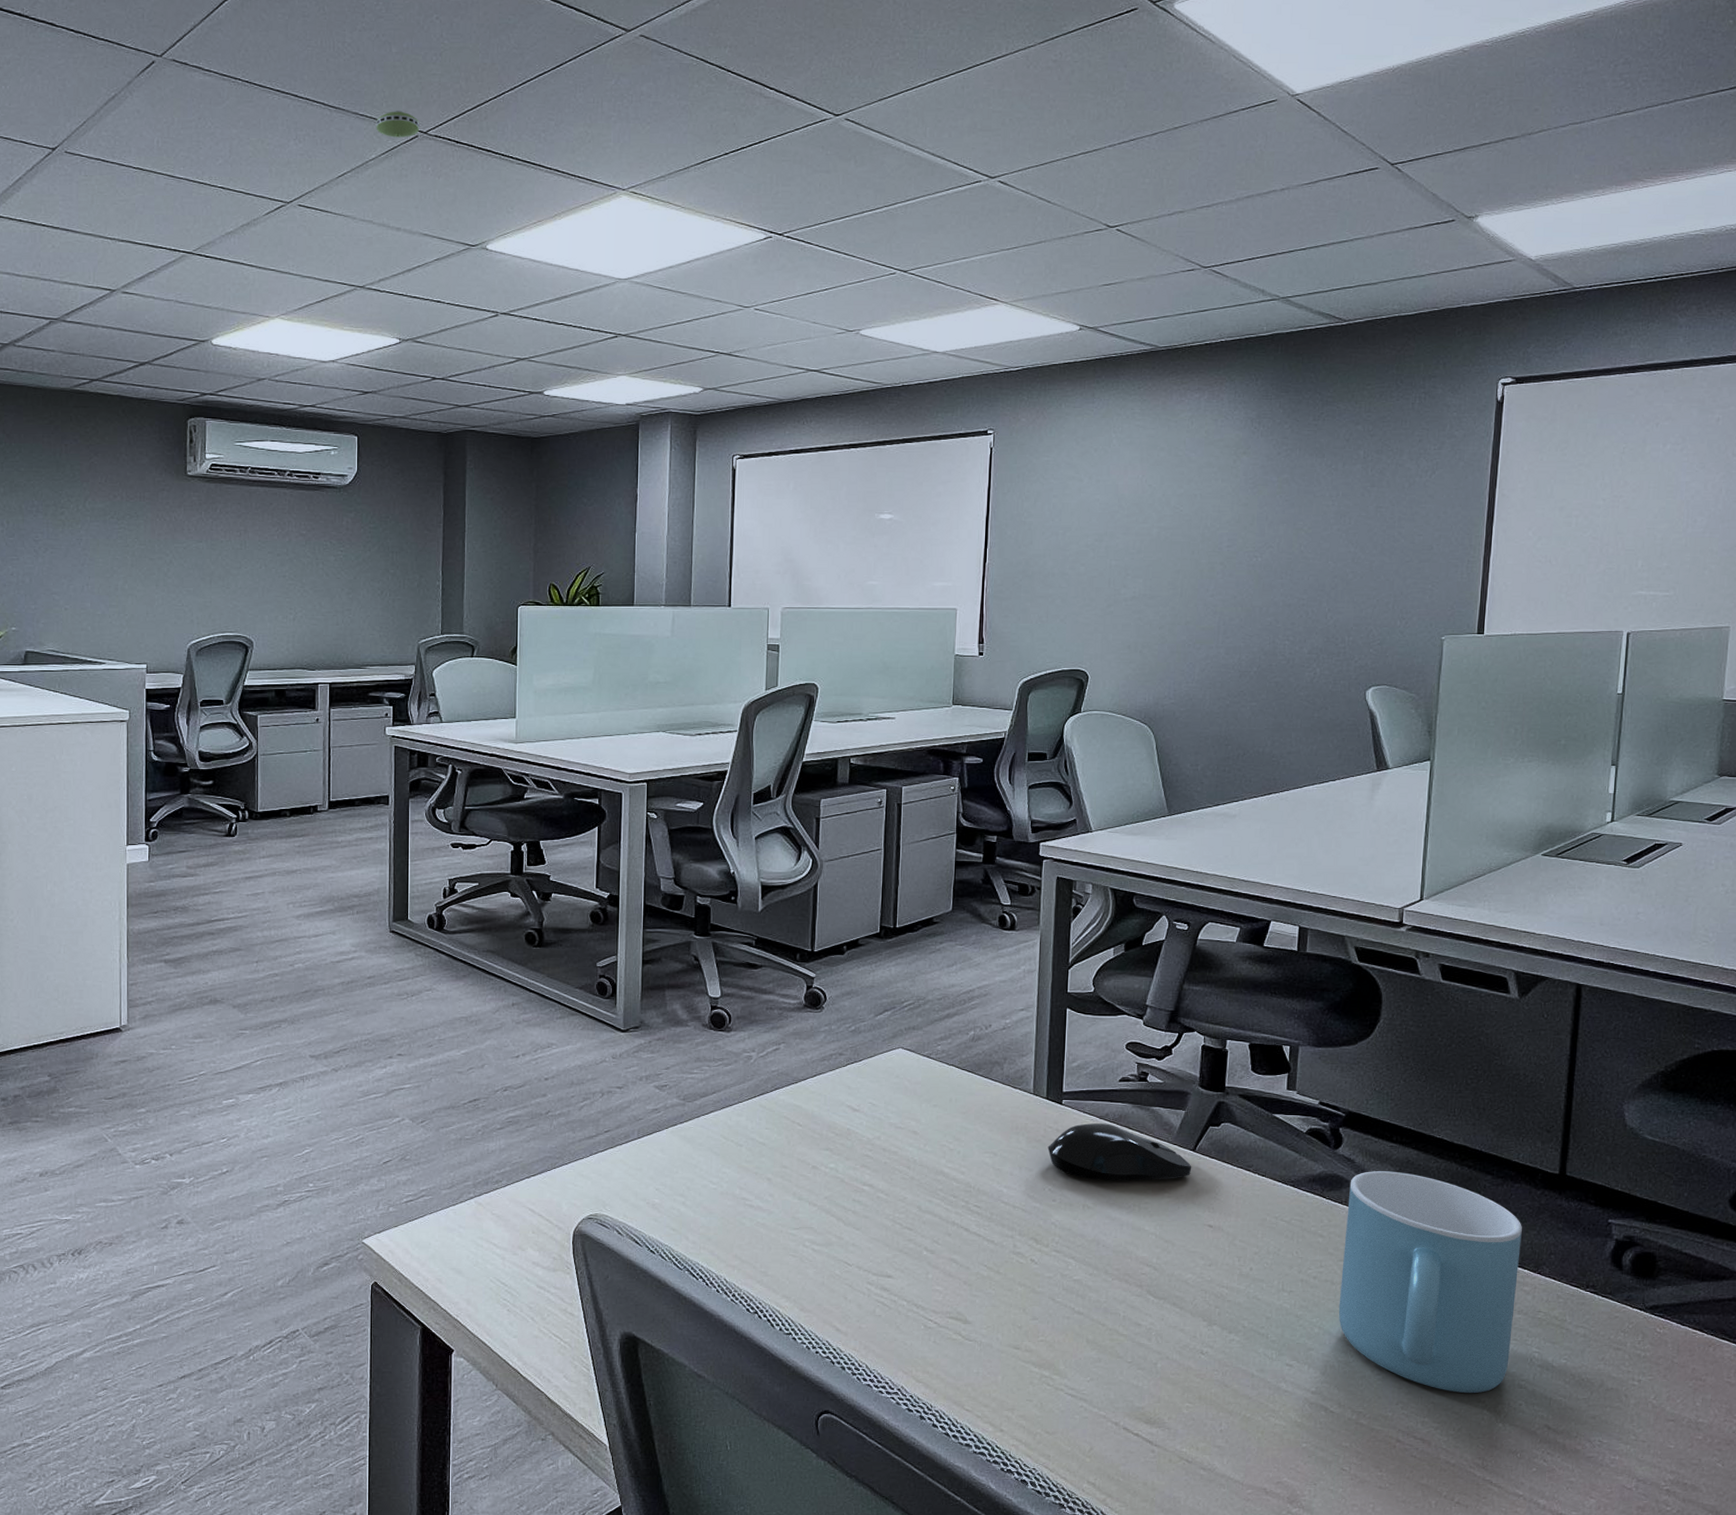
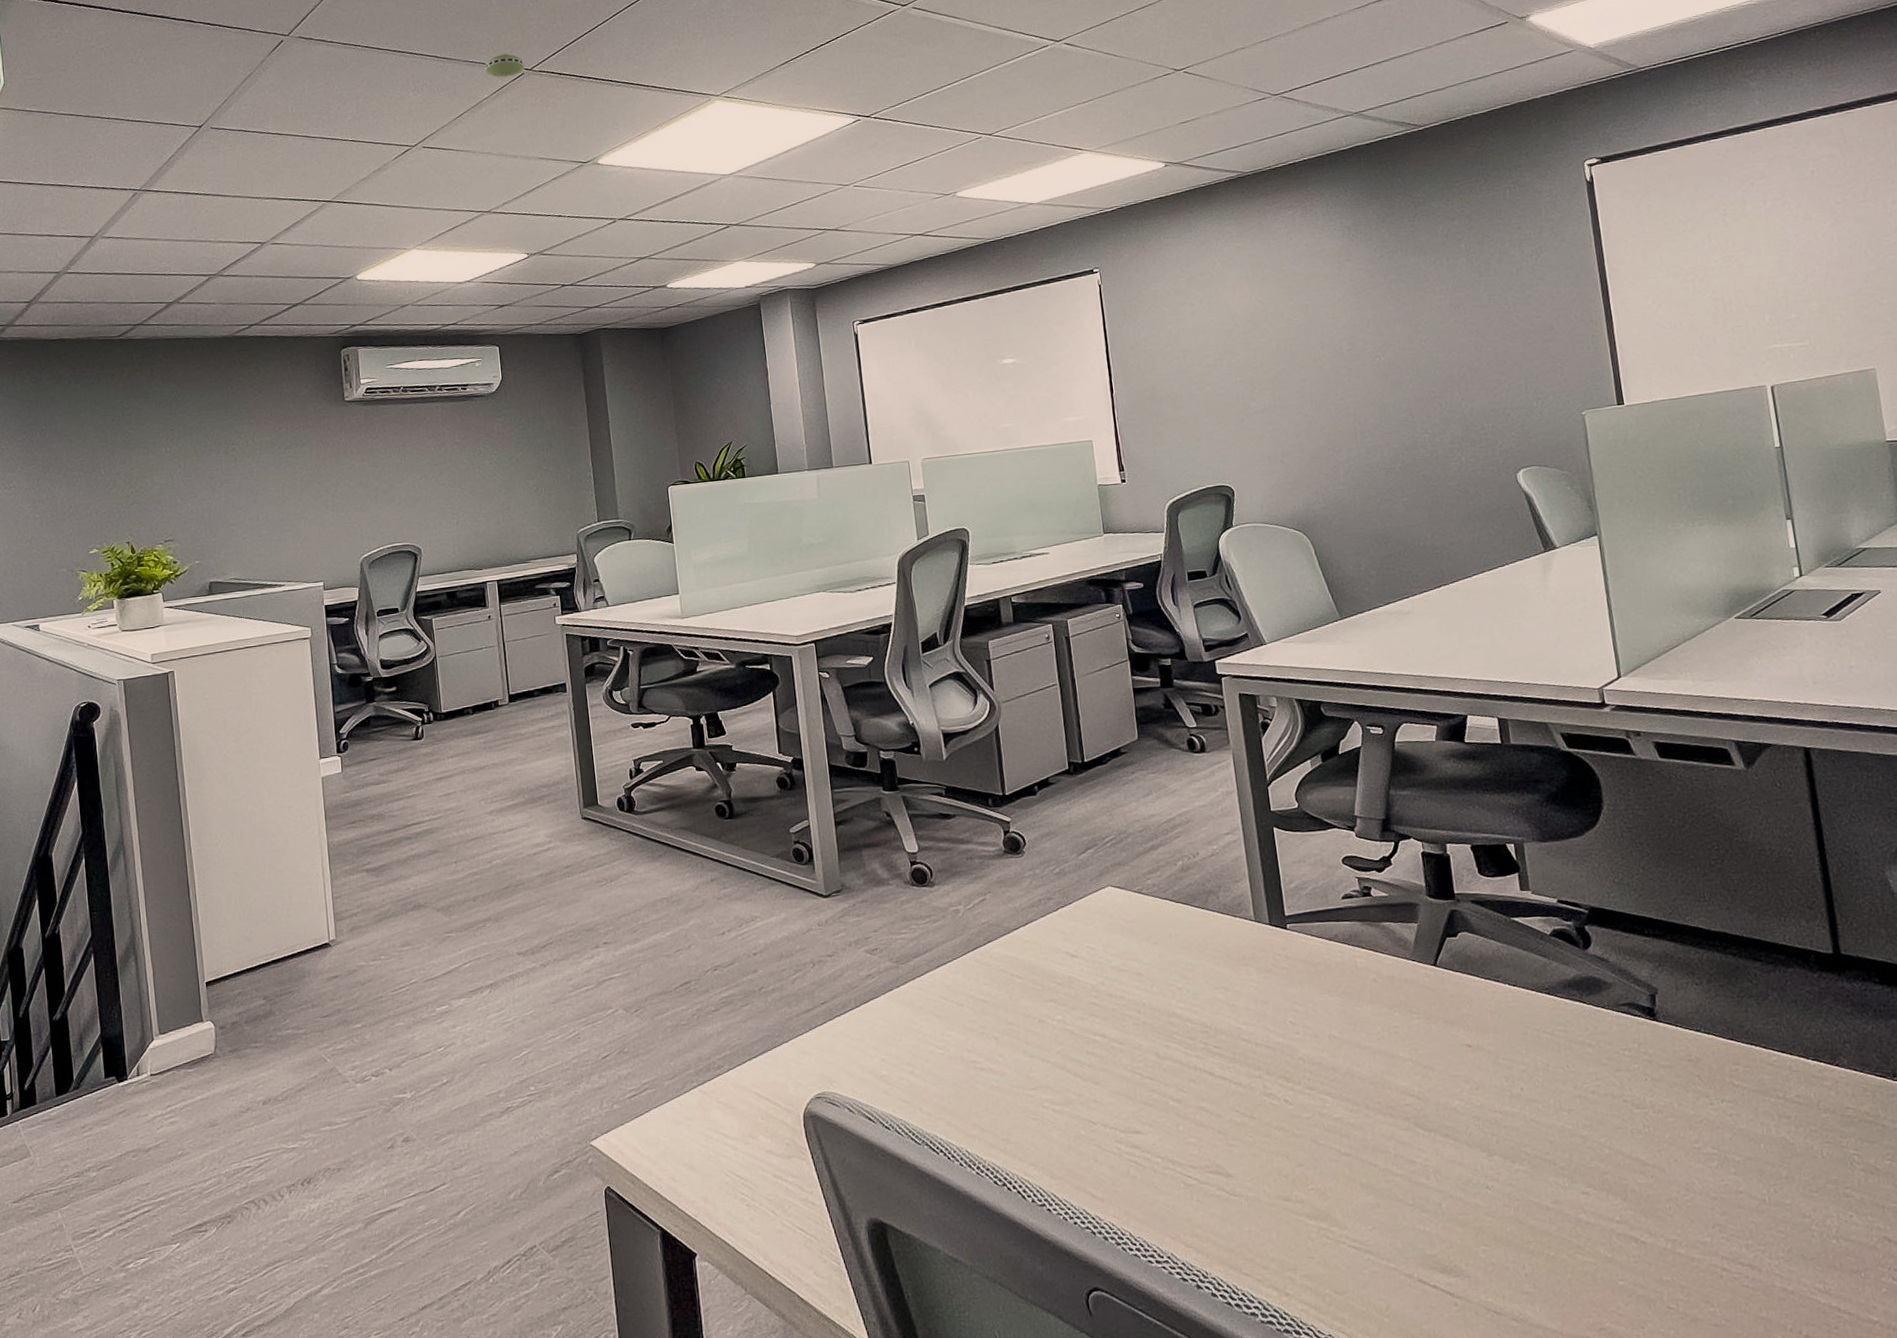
computer mouse: present [1047,1123,1192,1181] -> none [1280,945,1437,1007]
mug: present [1338,1171,1522,1394] -> none [1608,967,1828,1209]

